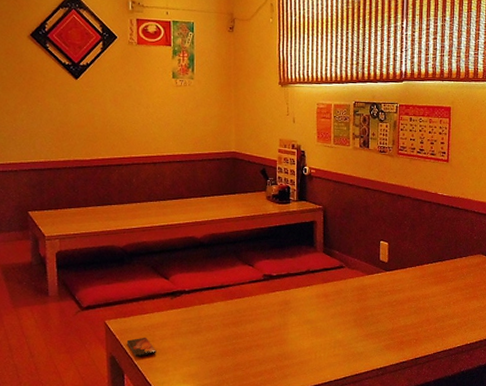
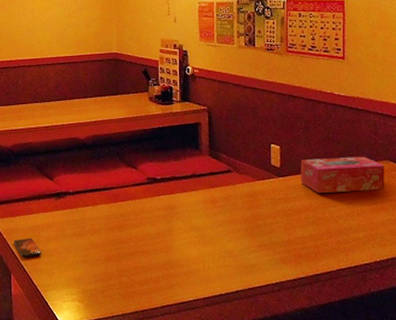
tissue box: none [405,252,478,286] -> present [300,157,385,194]

